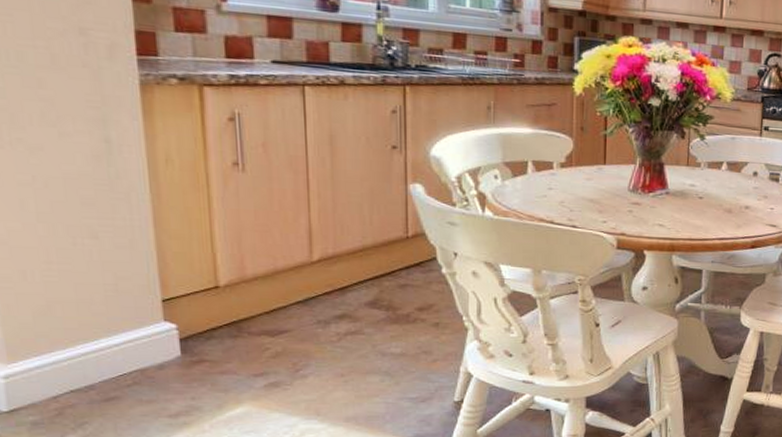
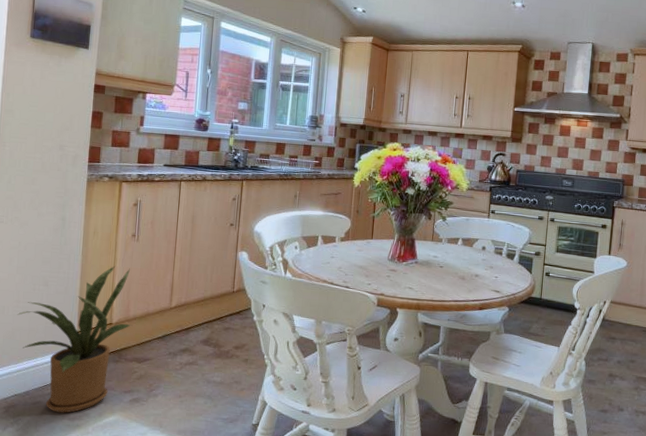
house plant: none [51,207,253,409] -> present [17,266,133,413]

